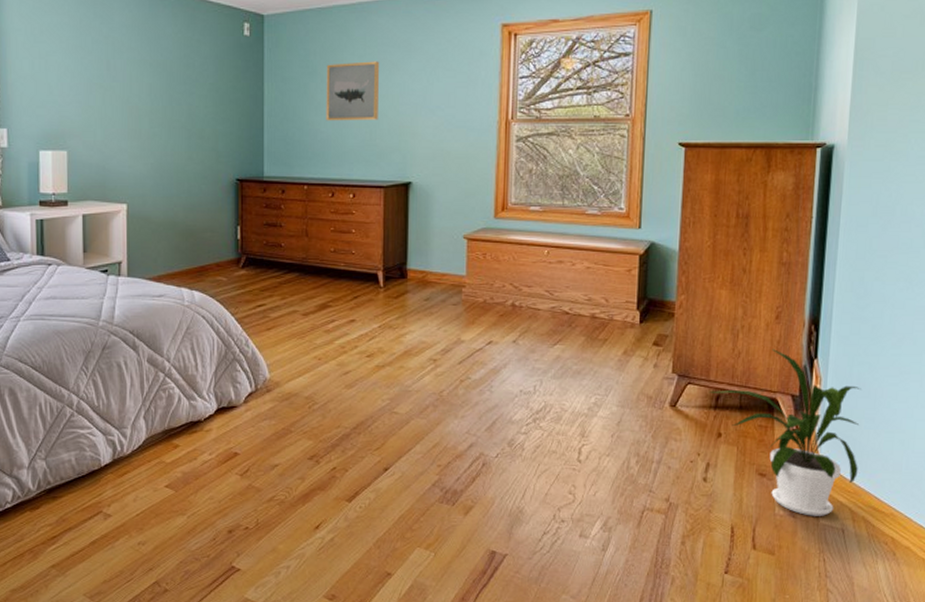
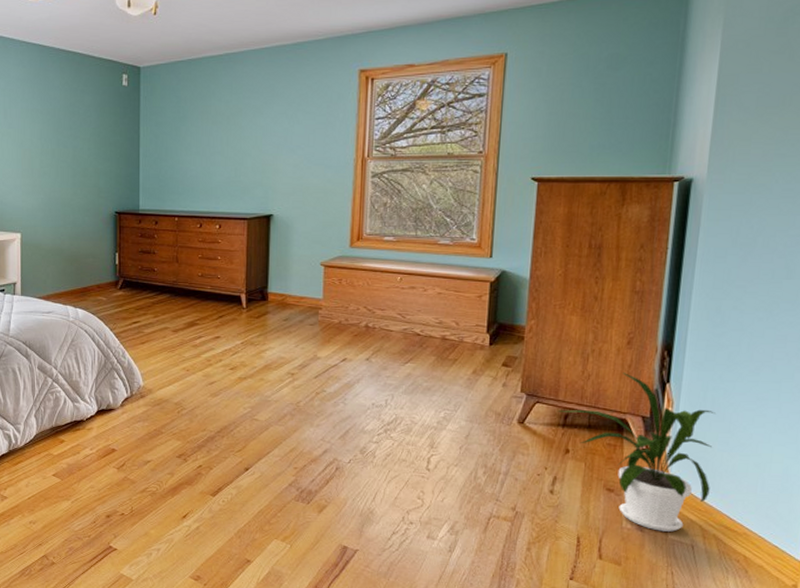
wall art: present [326,61,379,121] -> none [195,106,244,161]

